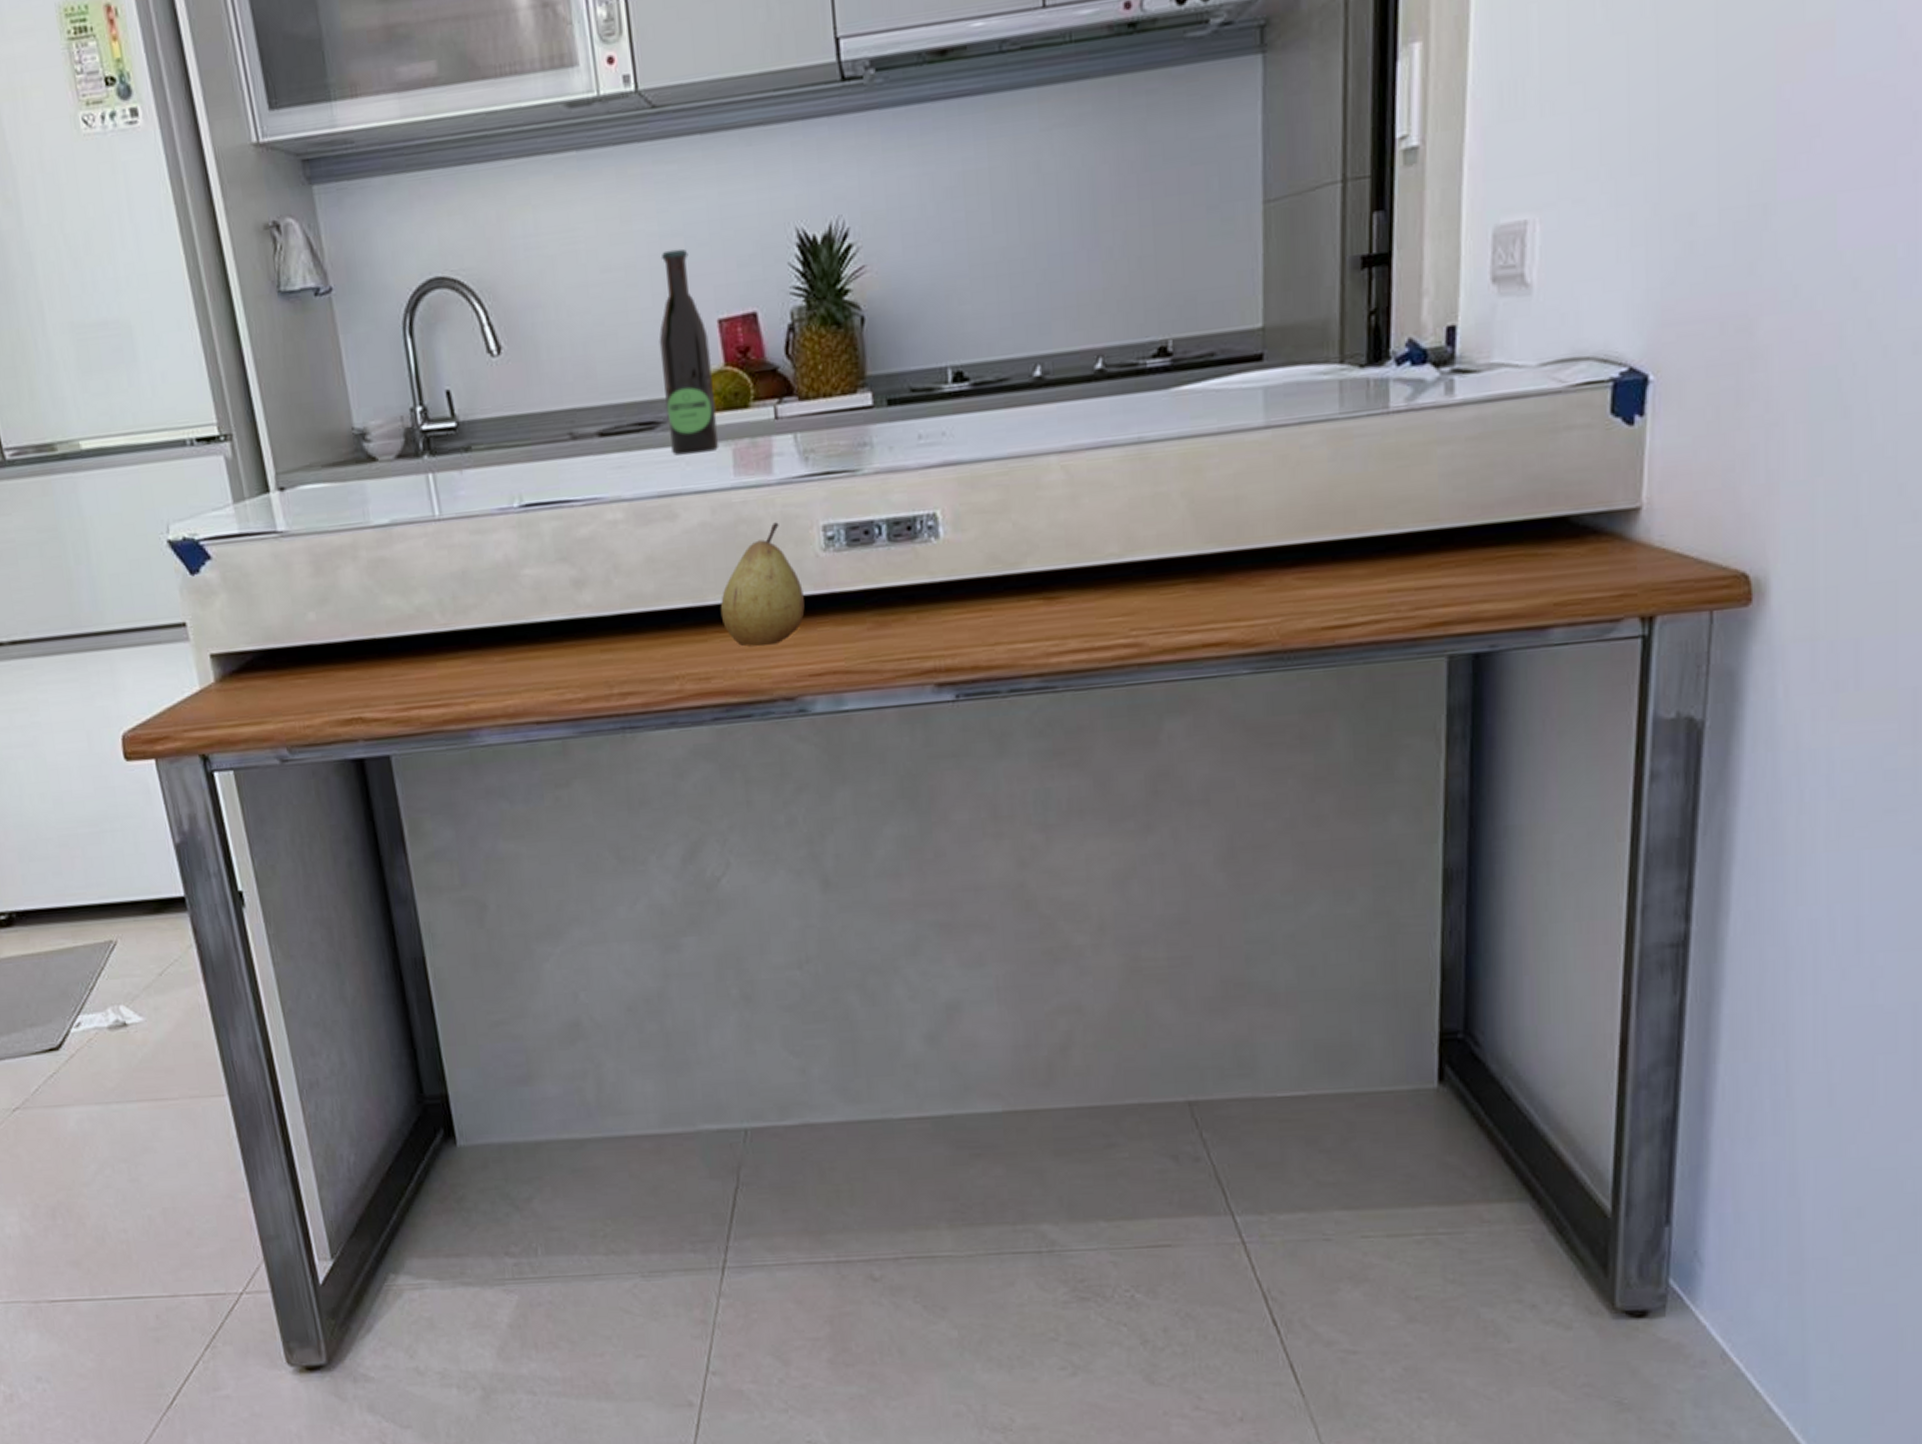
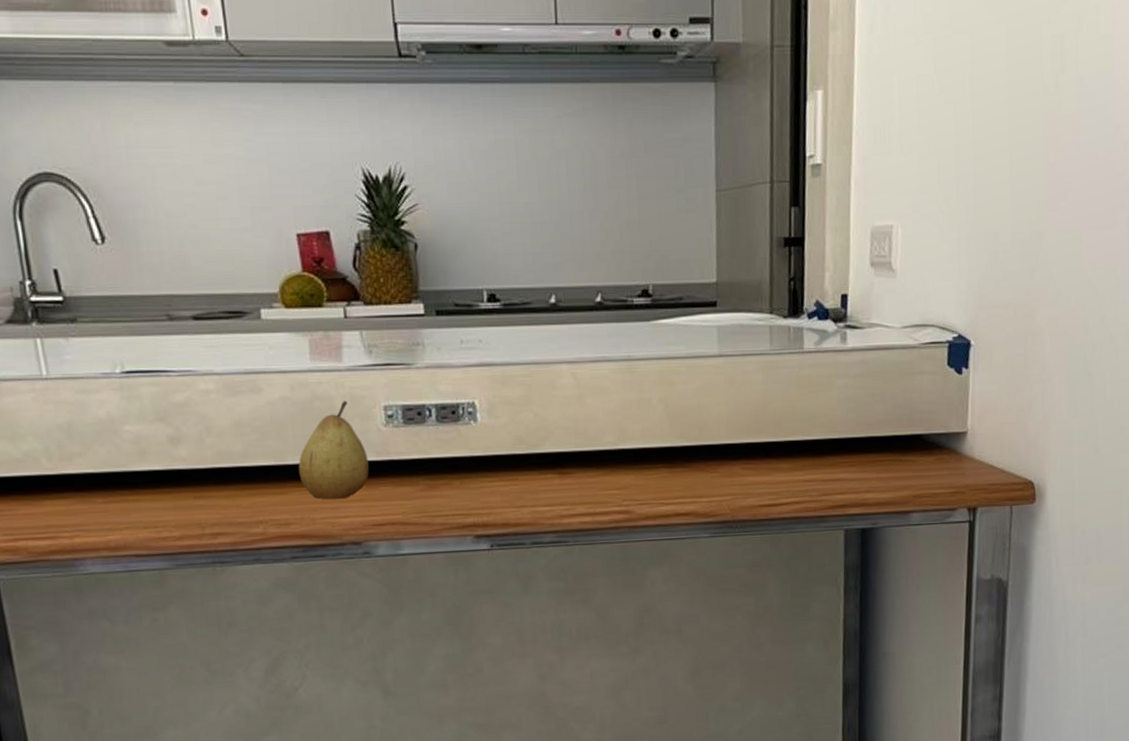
bottle: present [659,248,719,456] -> none [246,173,298,342]

